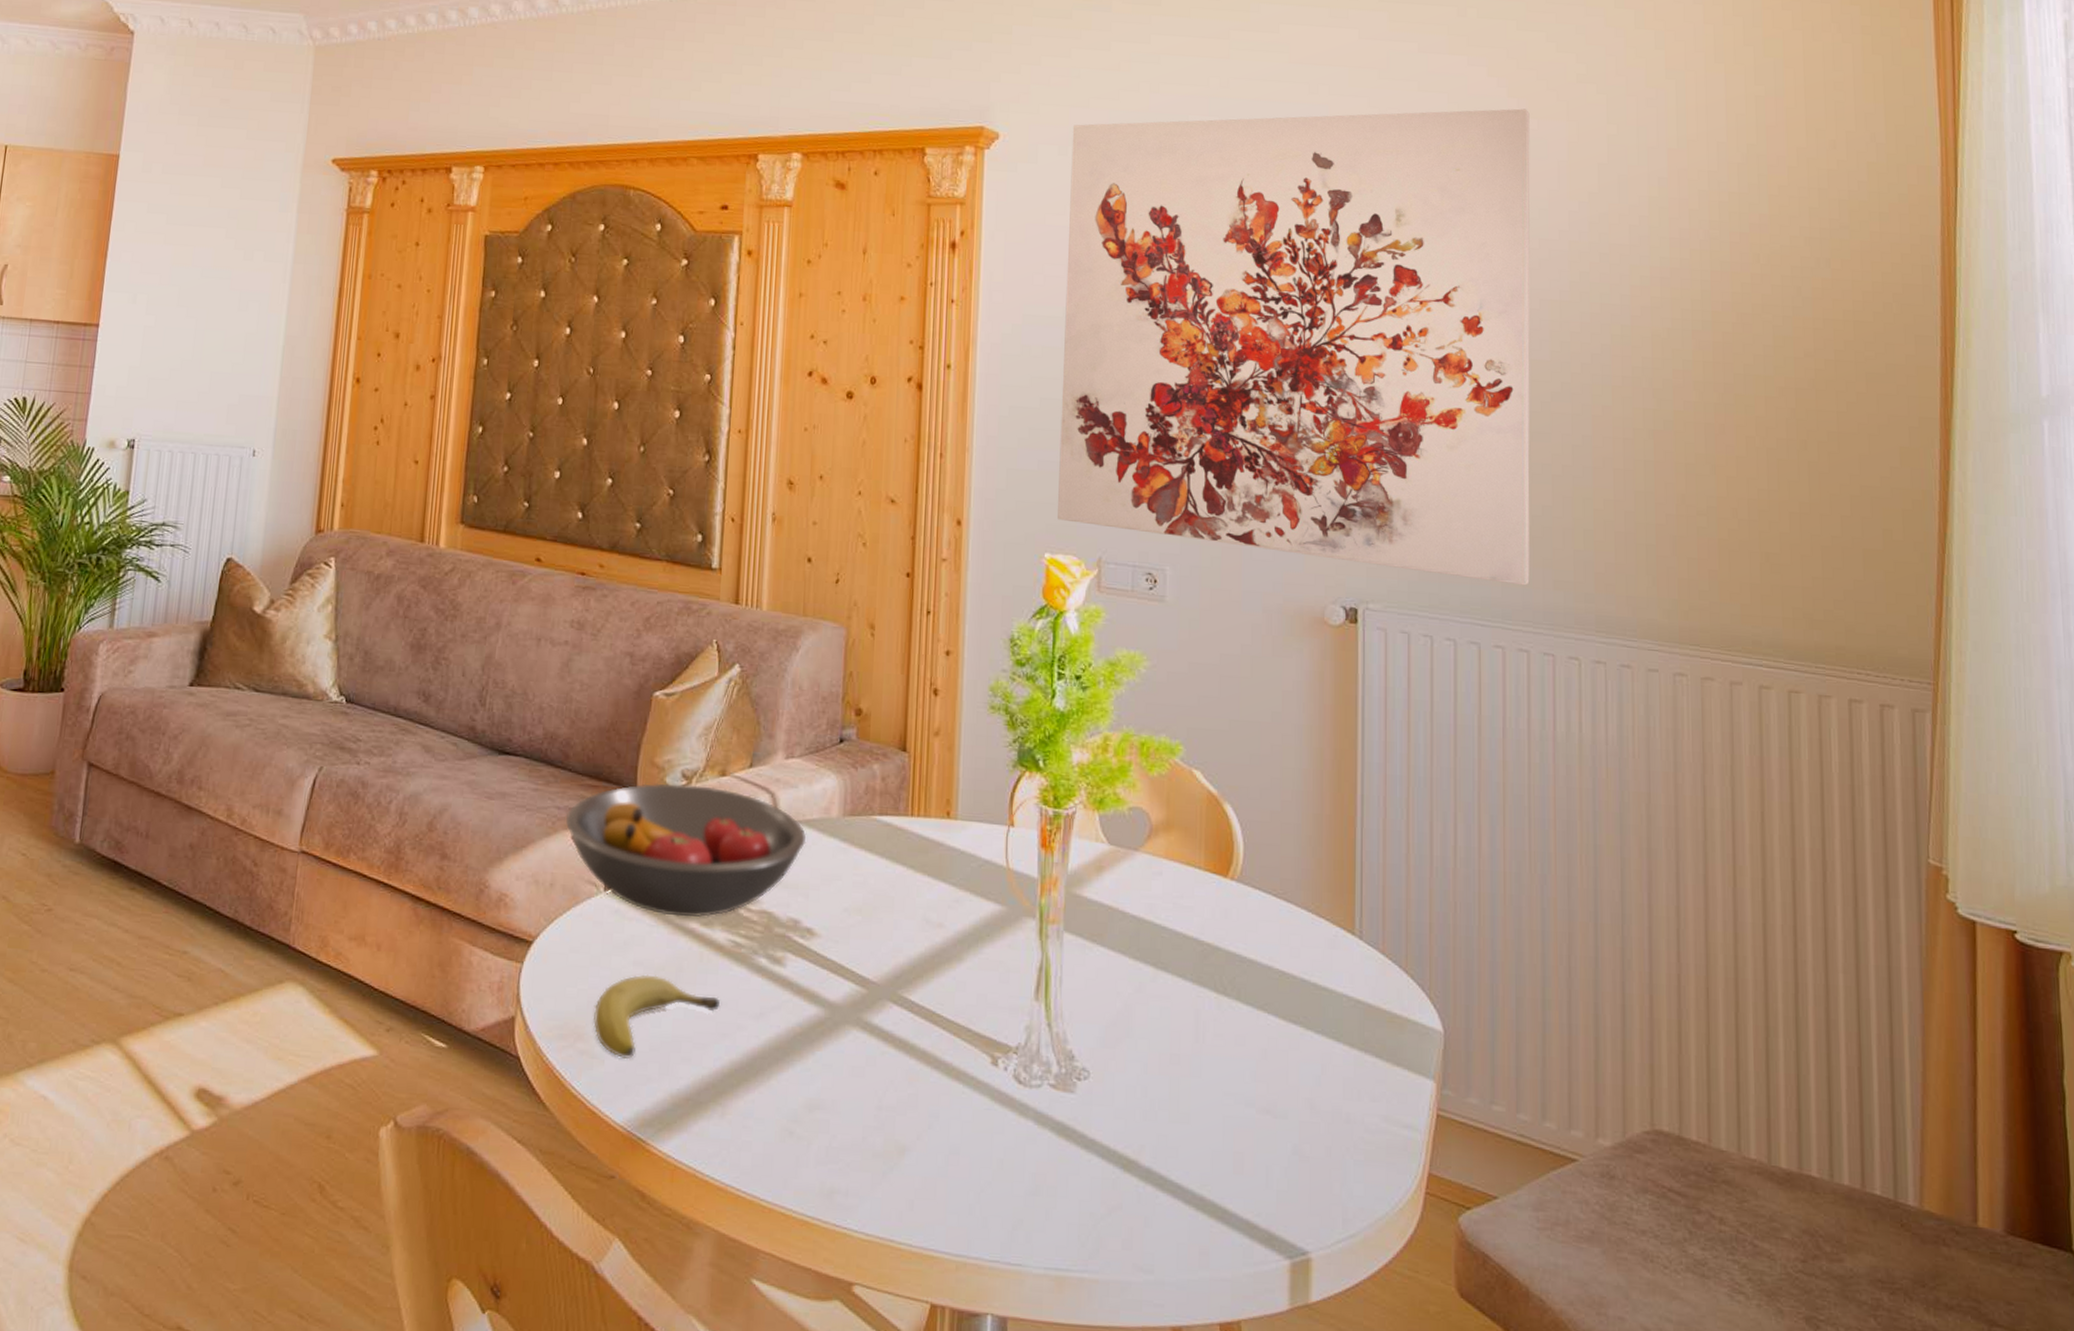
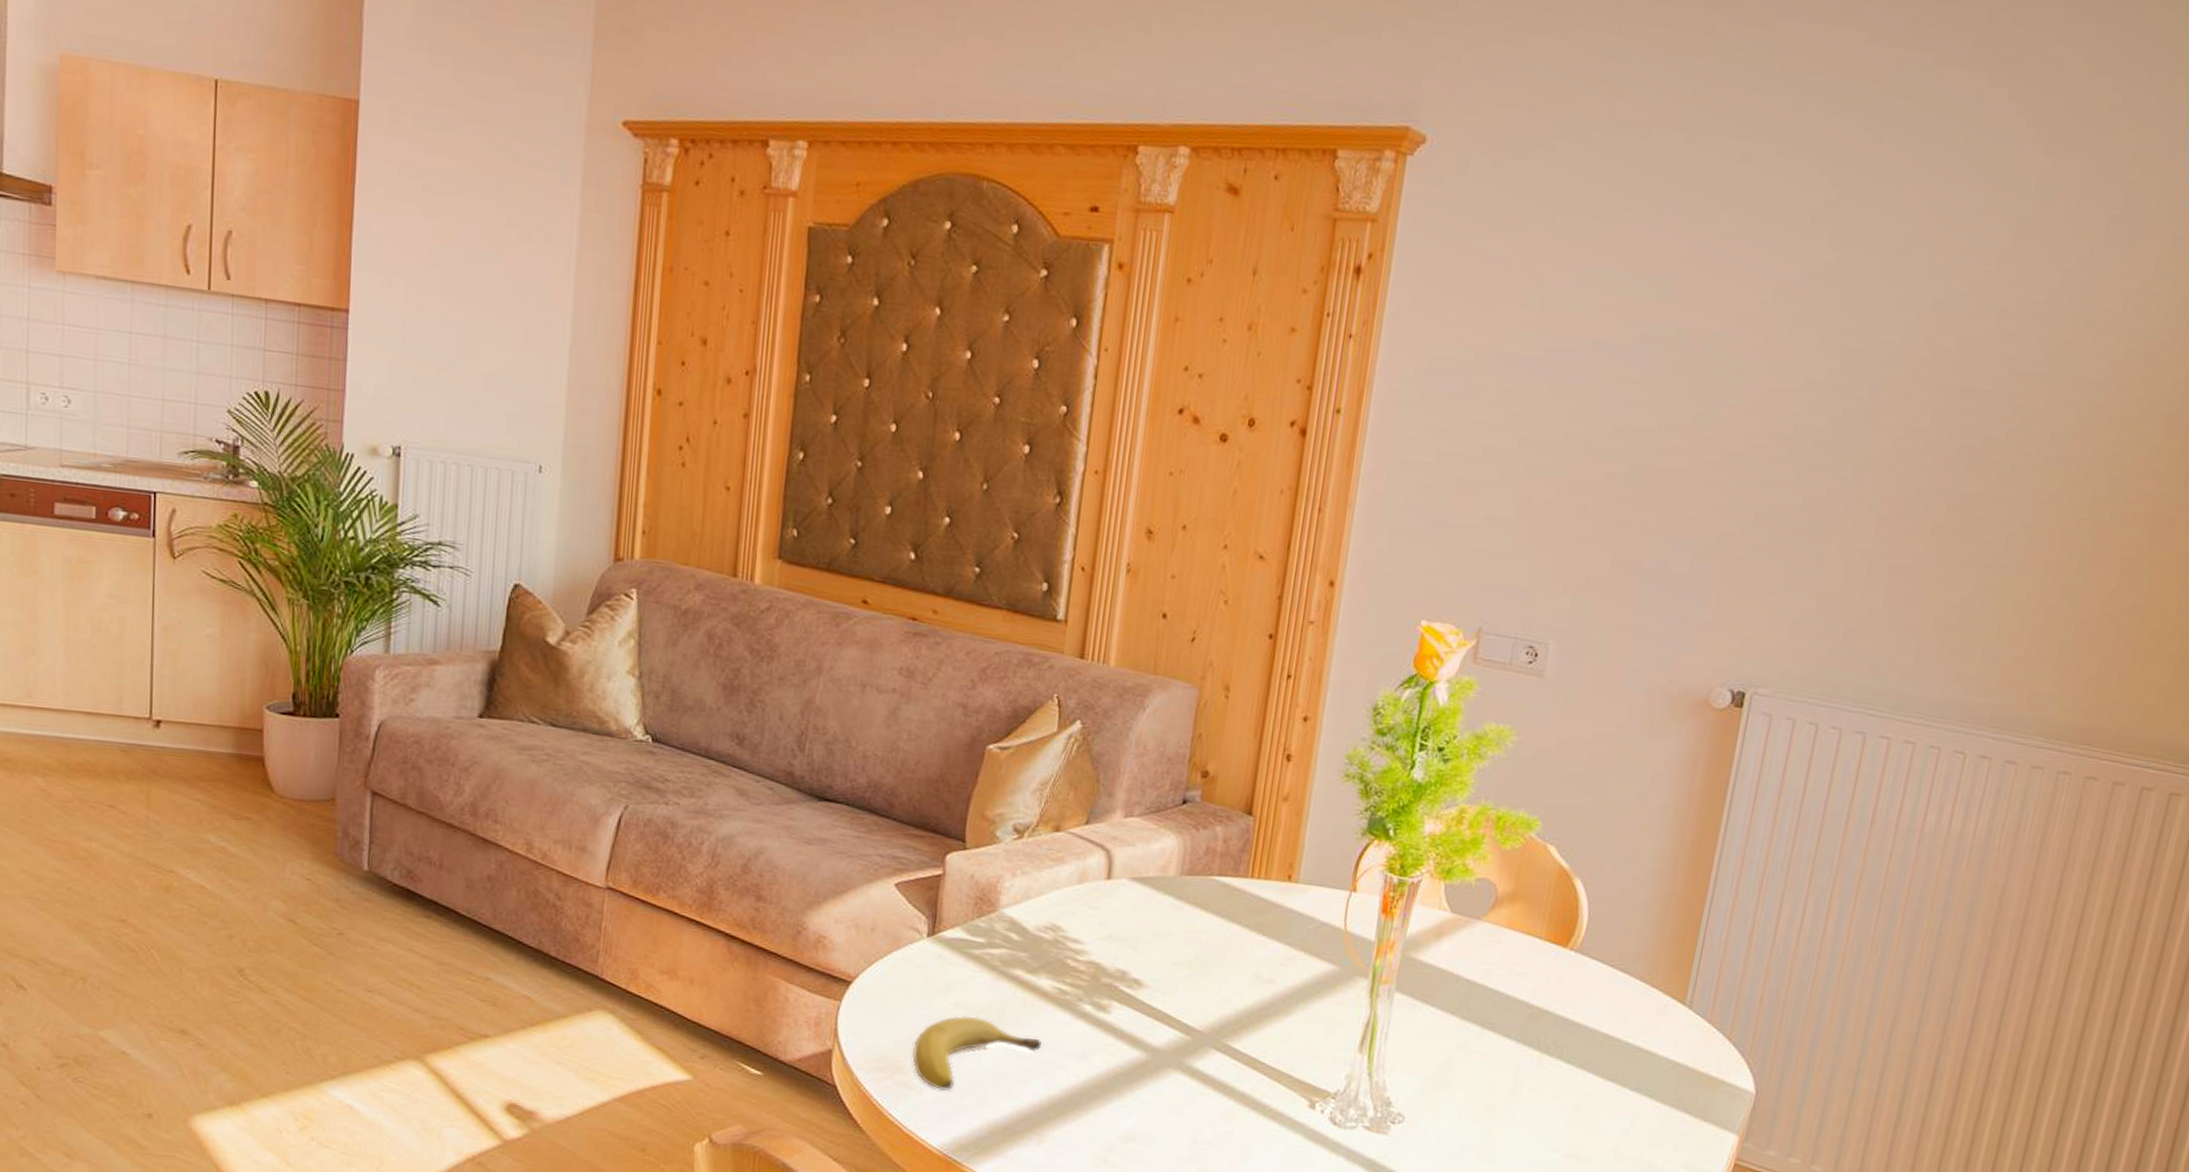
fruit bowl: present [565,783,807,917] -> none [888,835,1141,965]
wall art: present [1058,108,1530,586] -> none [1440,131,2046,678]

